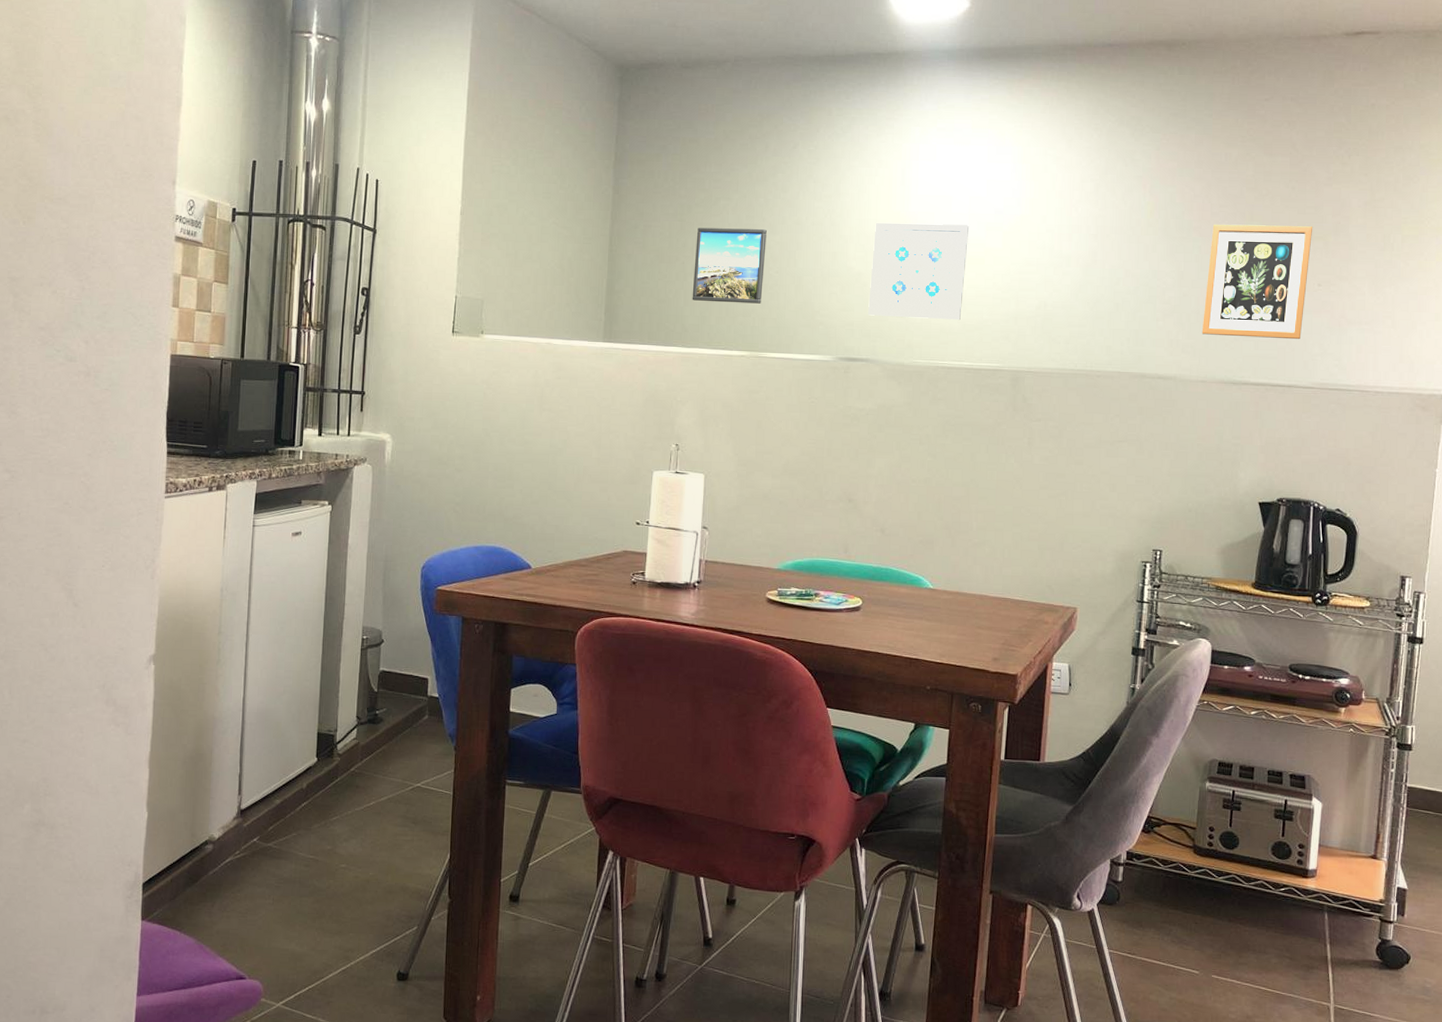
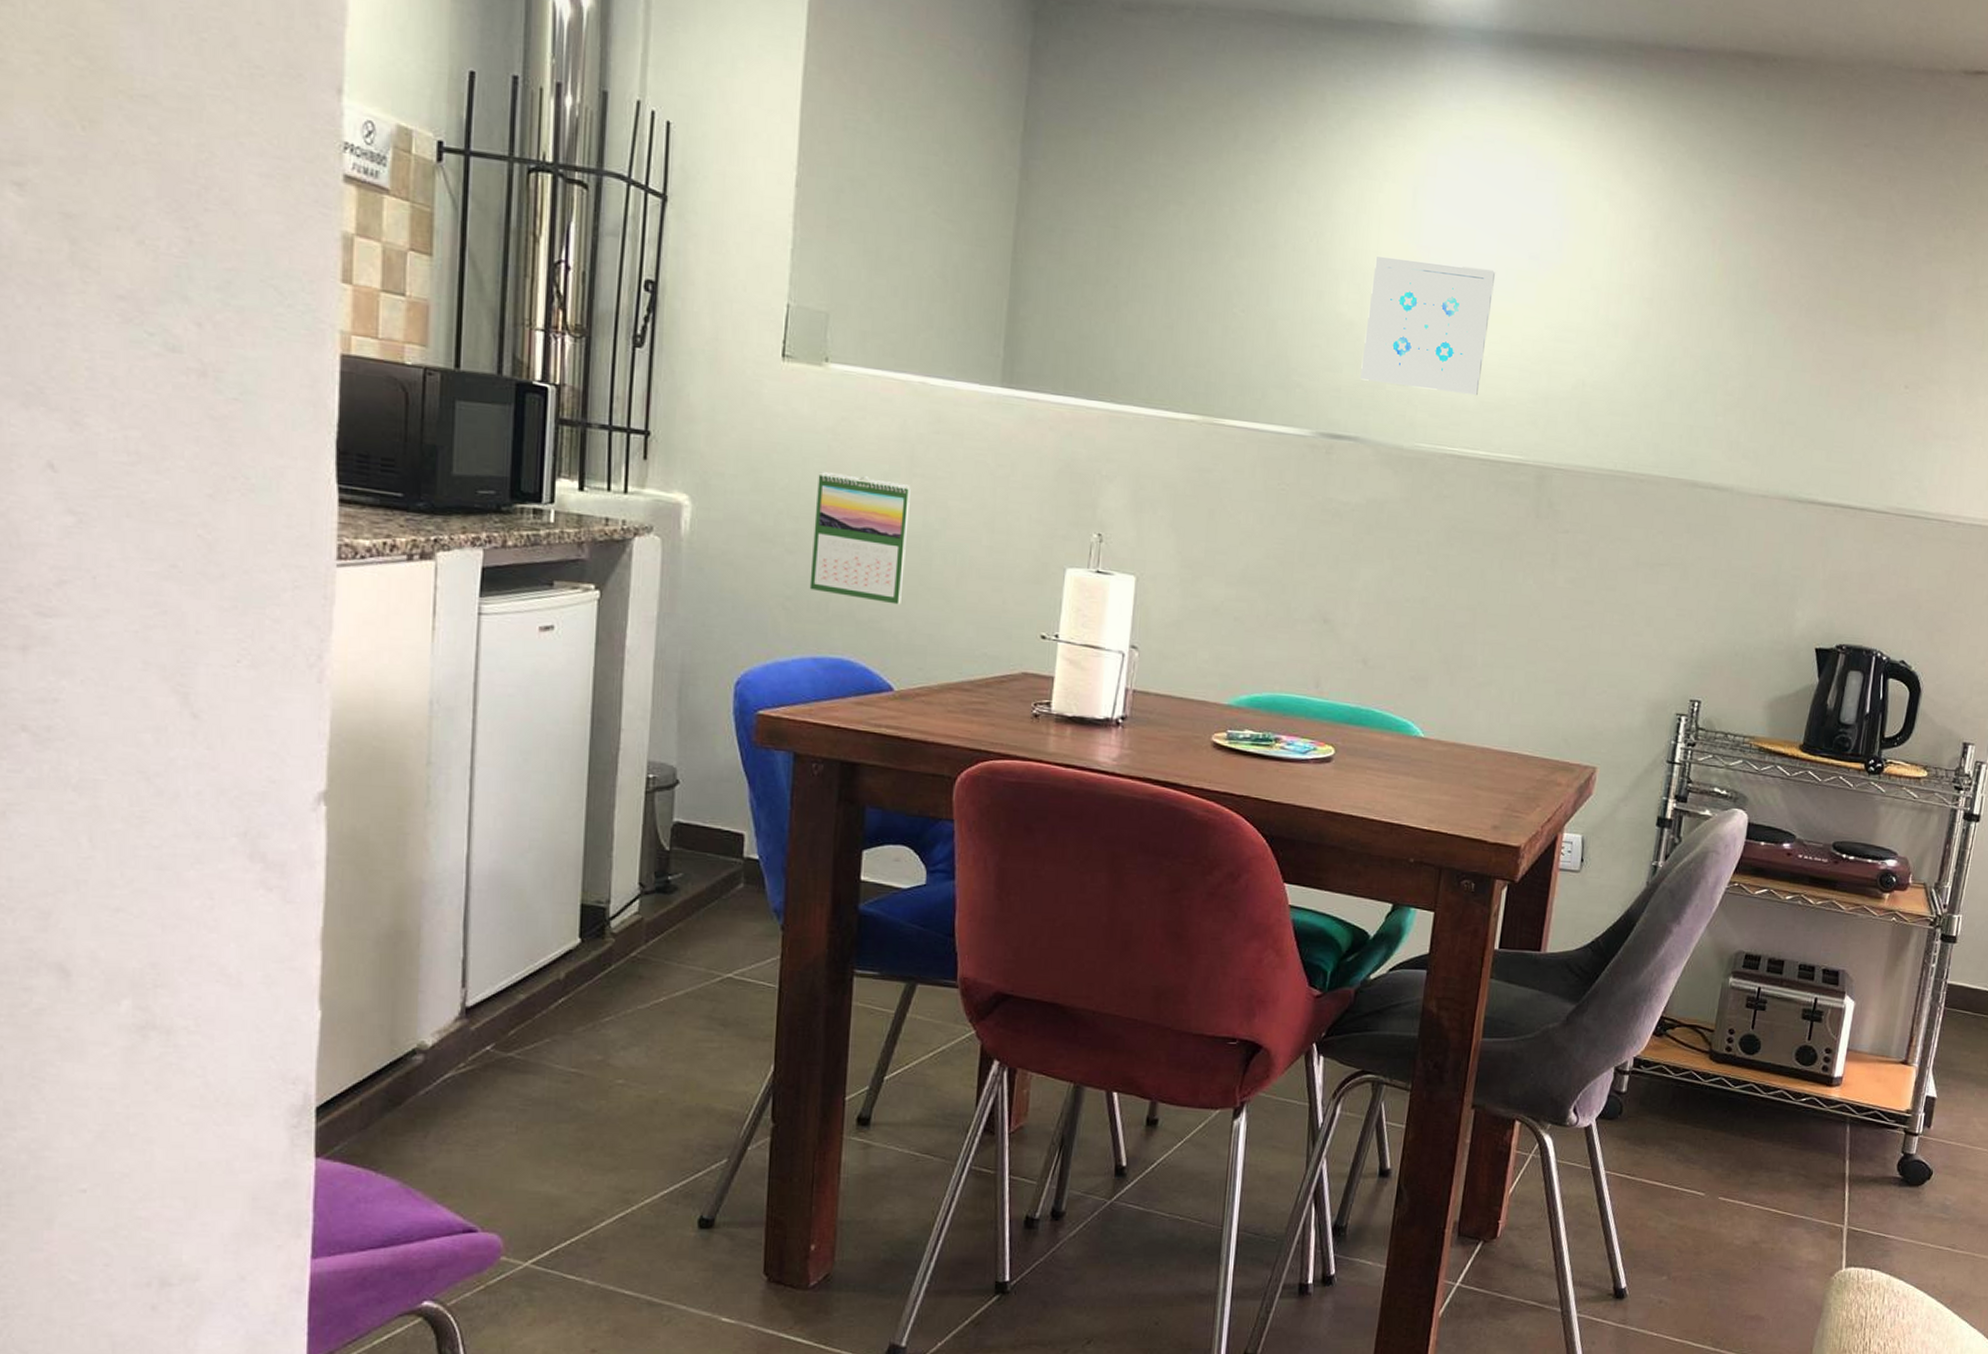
calendar: none [472,412,541,505] -> present [809,472,911,605]
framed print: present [692,227,767,304] -> none [1126,239,1232,352]
picture frame: present [1201,224,1313,340] -> none [1767,298,1906,453]

